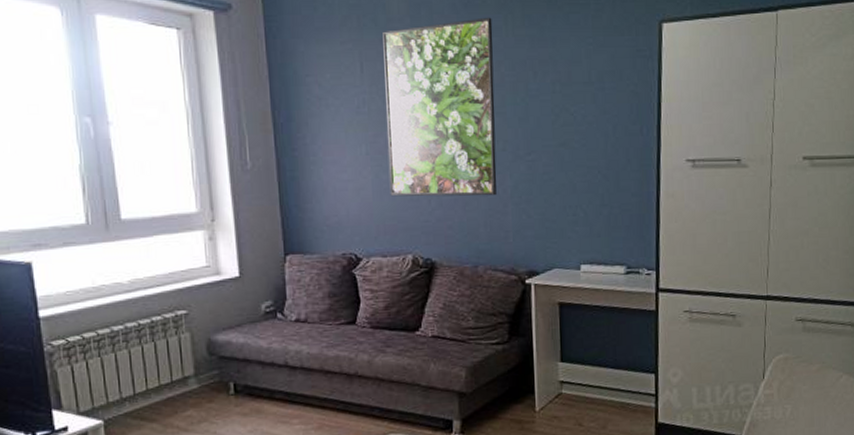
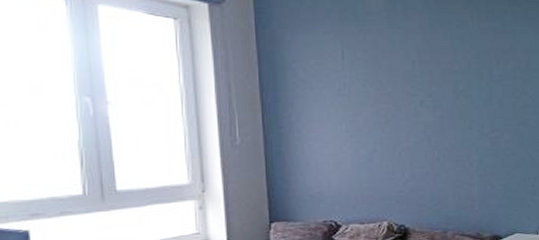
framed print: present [382,17,497,197] -> none [362,12,464,170]

